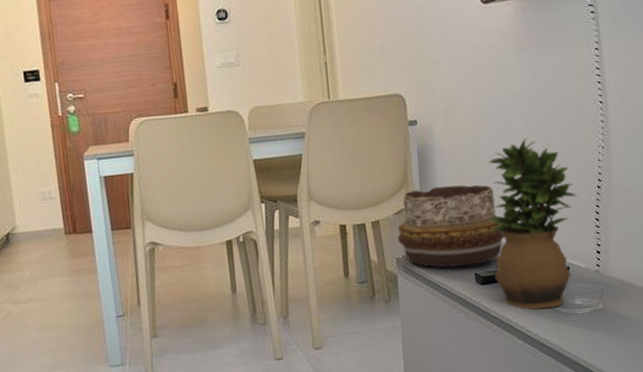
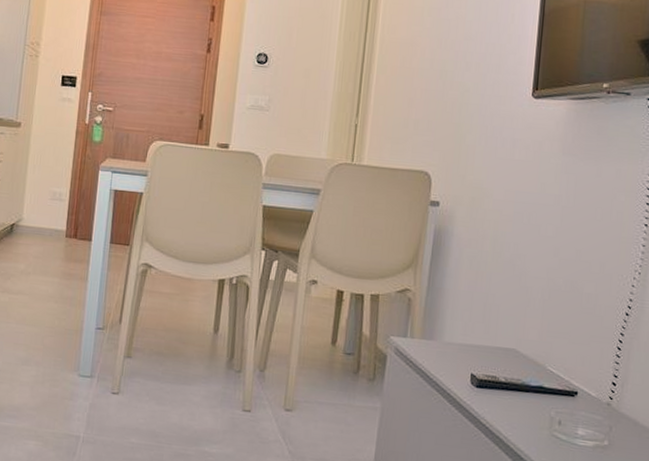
decorative bowl: present [397,185,504,268] -> none [395,272,511,365]
potted plant: present [488,138,577,310] -> none [492,245,601,432]

